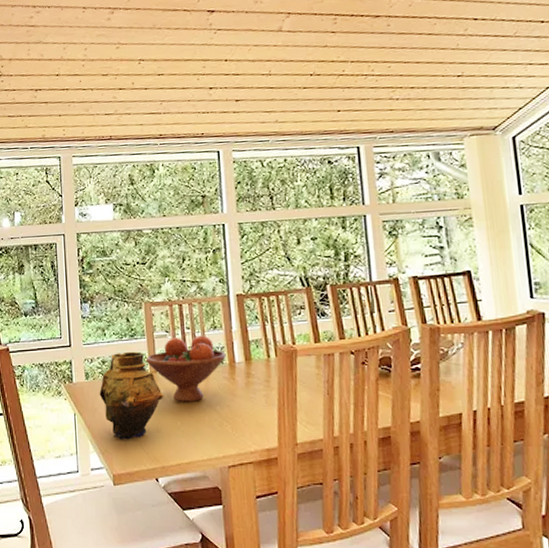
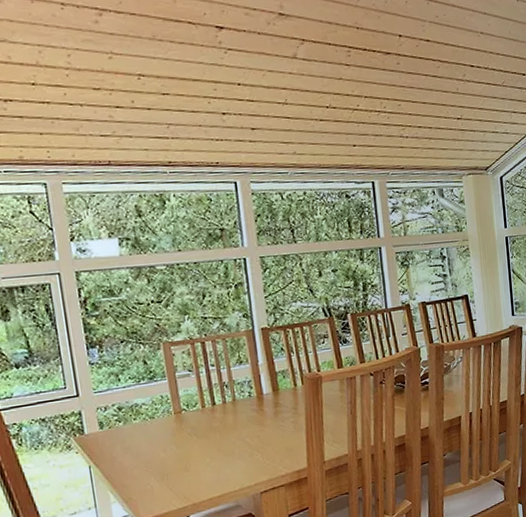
vase: present [99,351,164,440] -> none [117,393,191,485]
fruit bowl: present [145,335,226,402] -> none [168,371,254,439]

